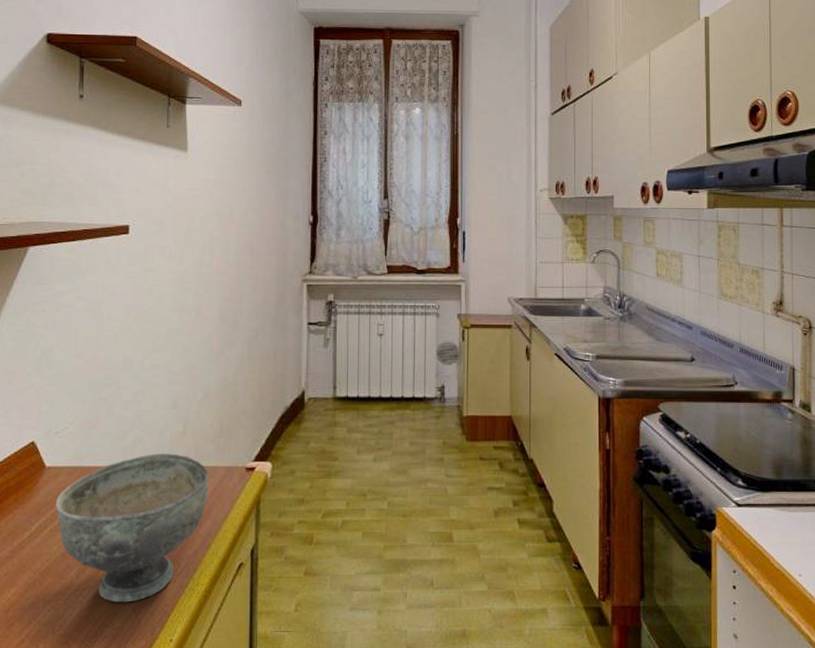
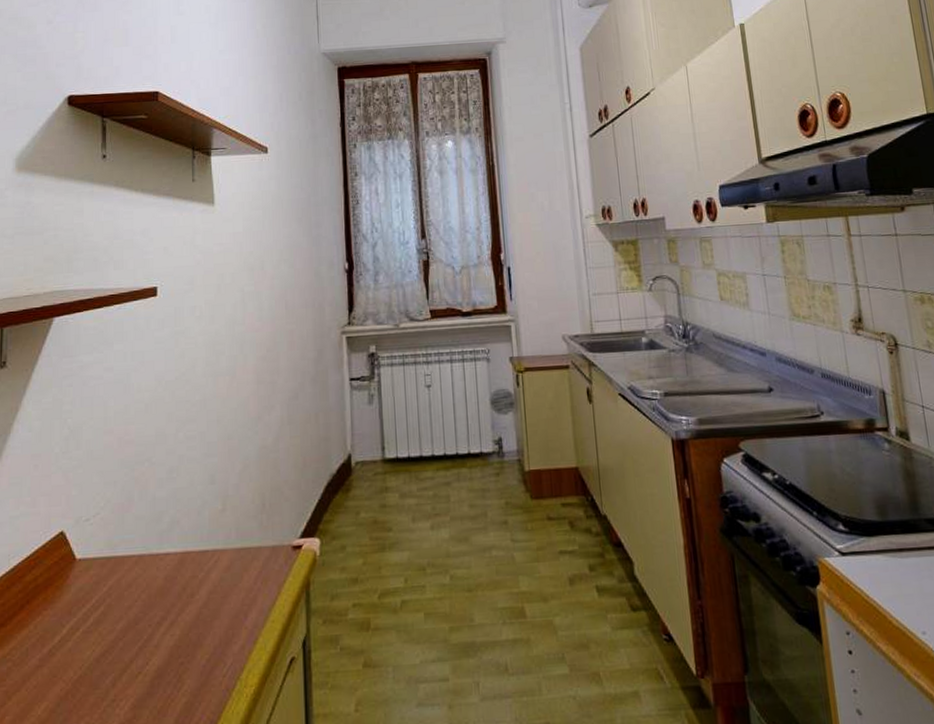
bowl: present [55,453,209,603] -> none [87,535,253,713]

